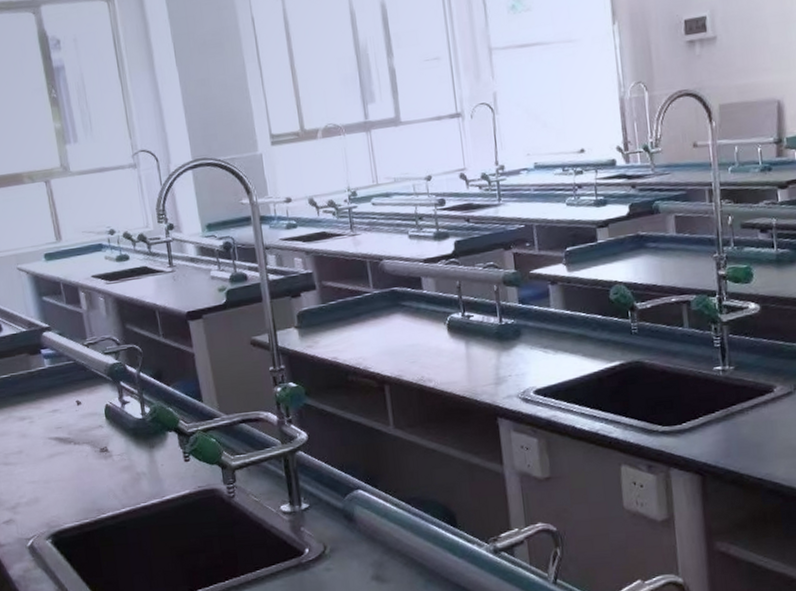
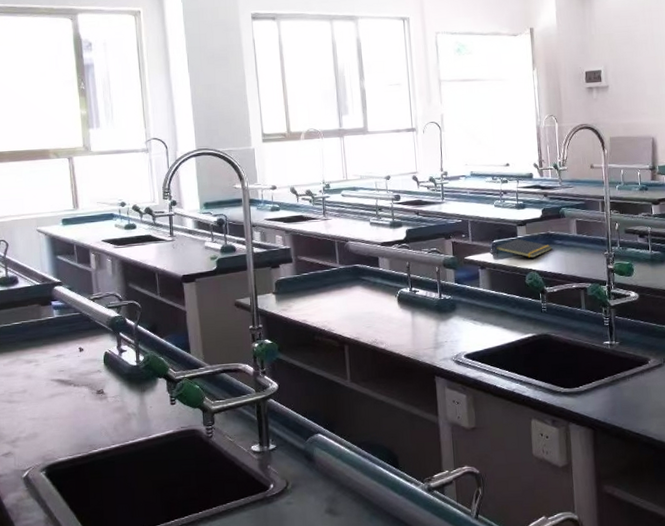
notepad: none [569,243,644,269] -> present [495,238,552,259]

